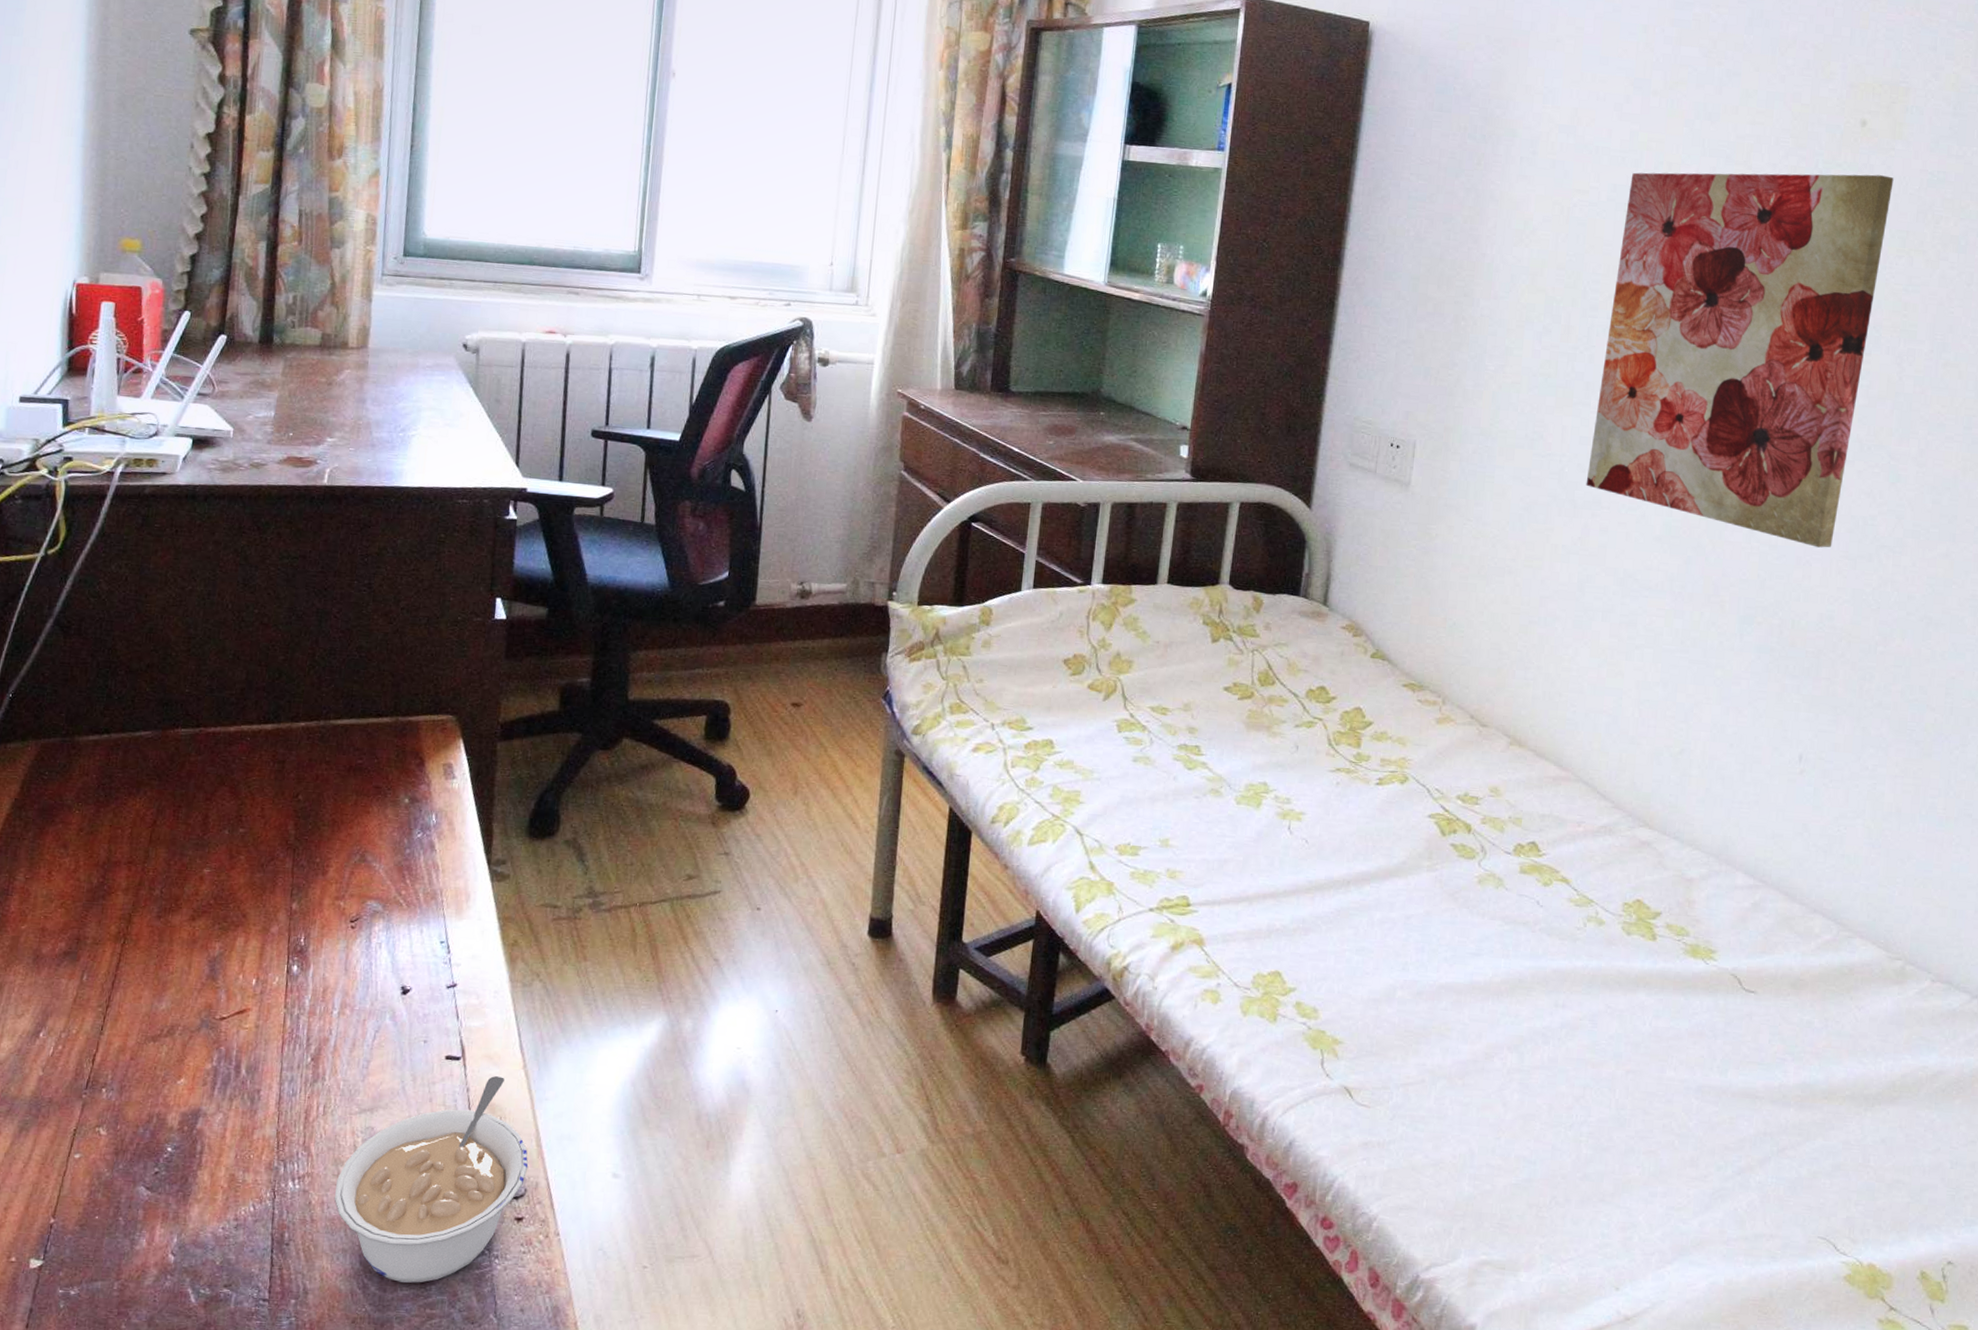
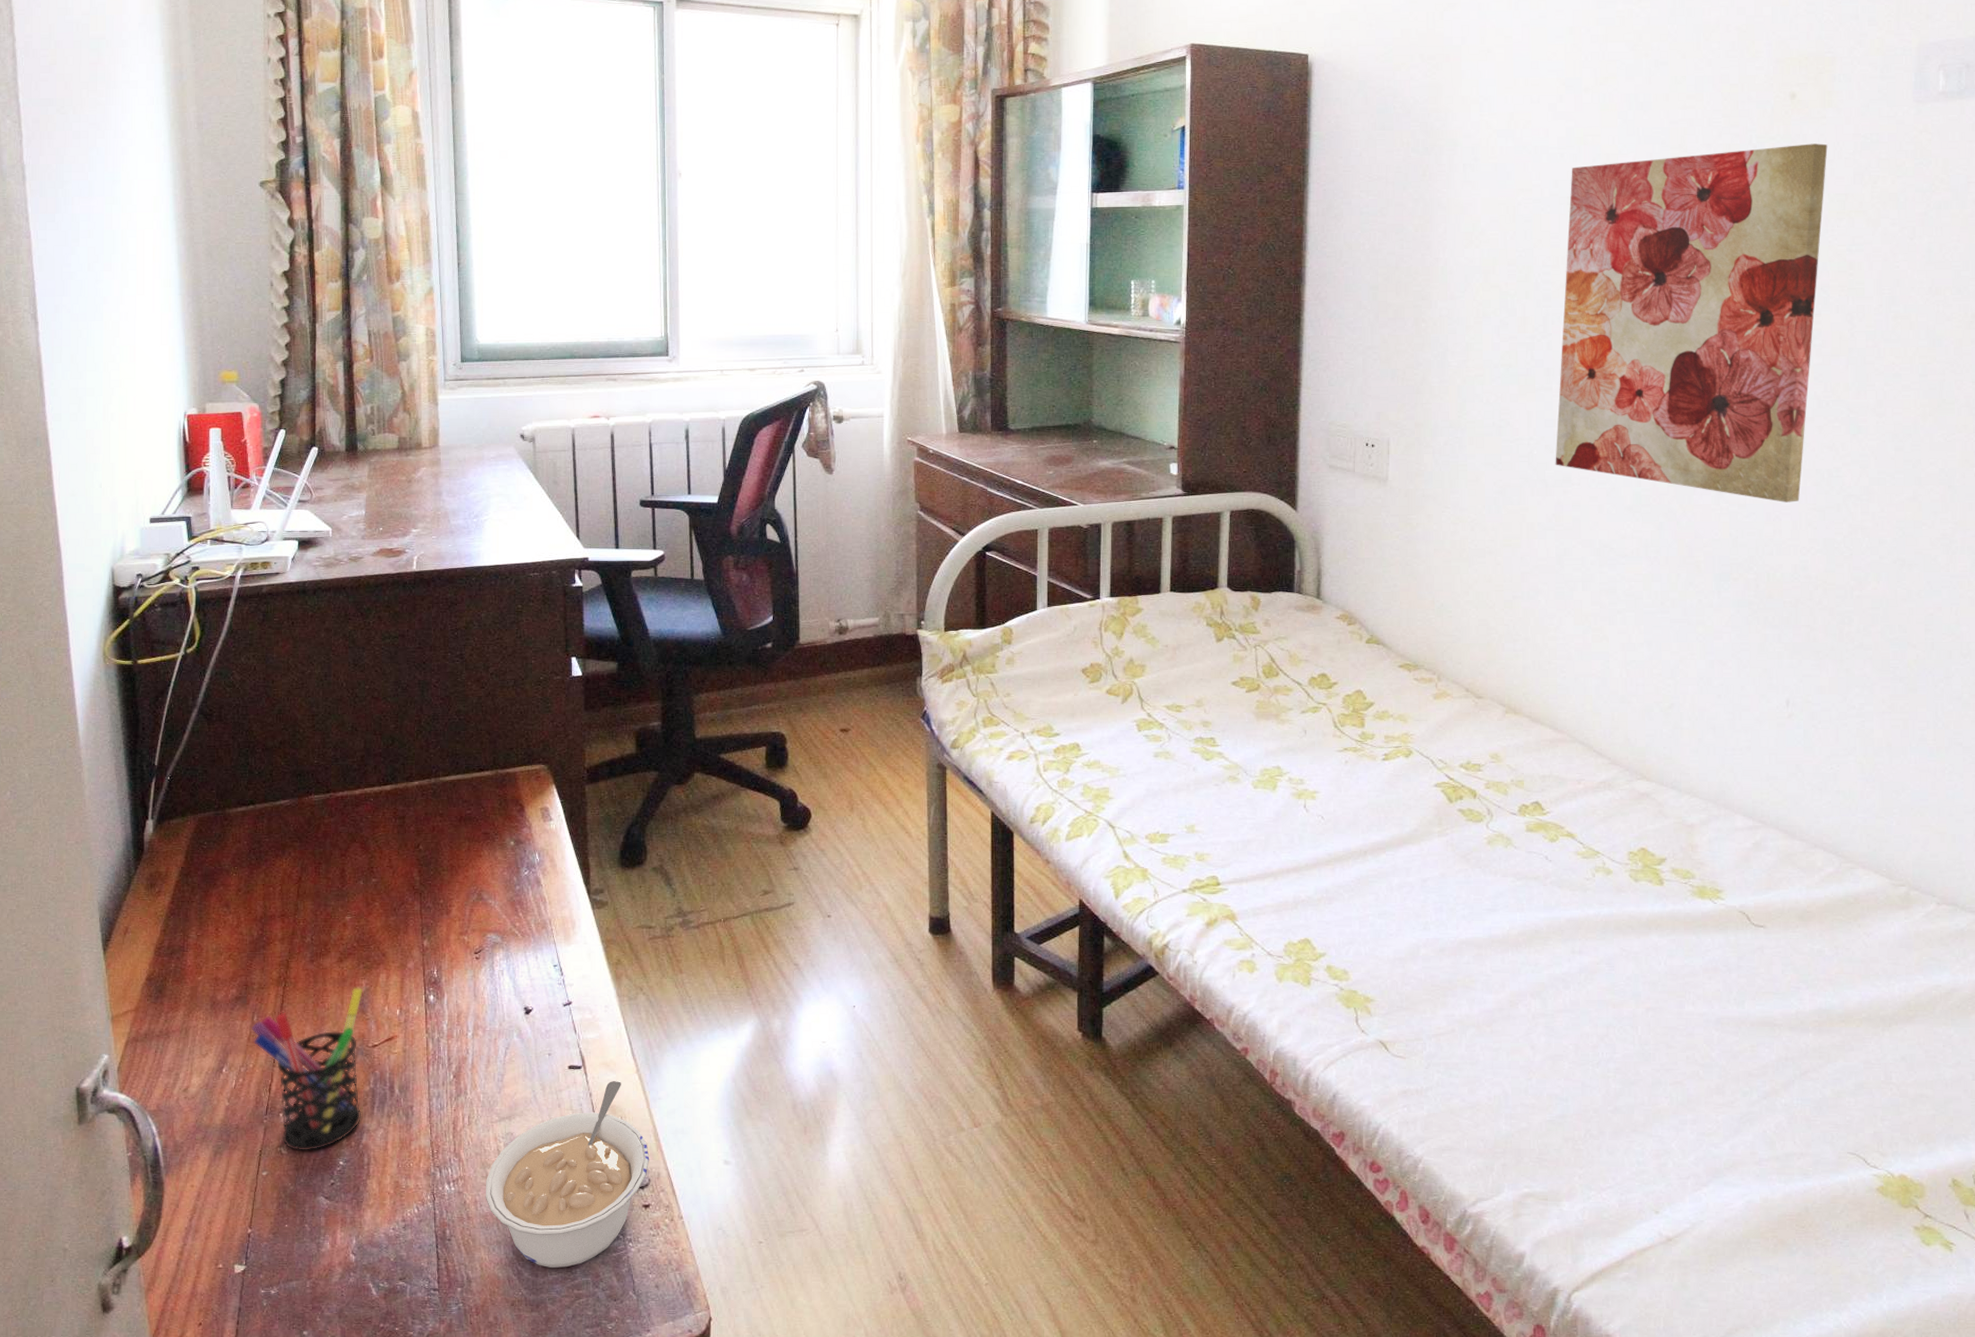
pen holder: none [78,951,215,1134] -> present [251,988,363,1151]

